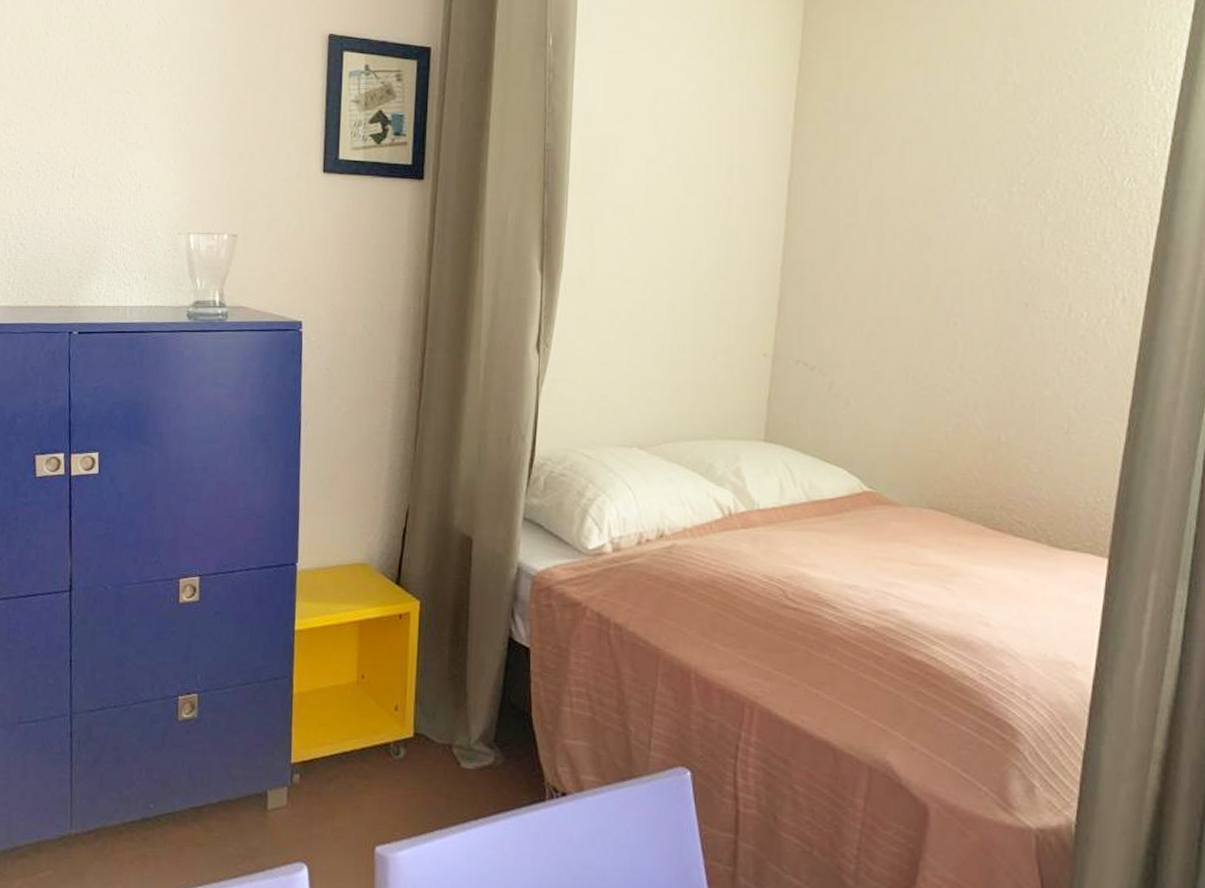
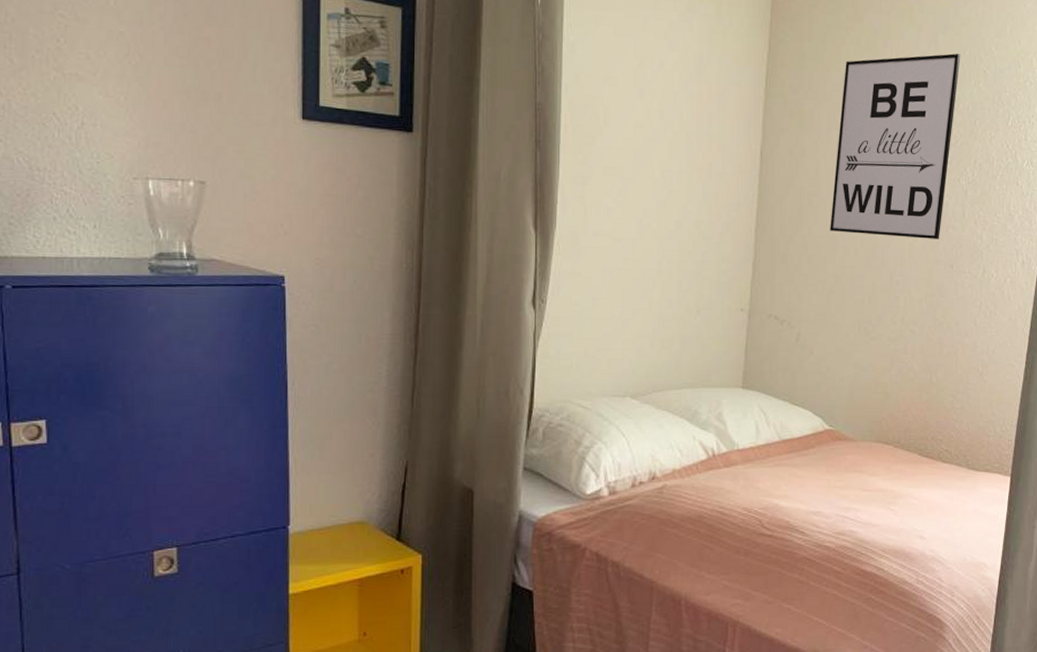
wall art: none [870,58,1038,274] -> present [830,53,961,239]

